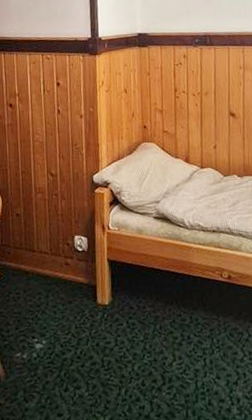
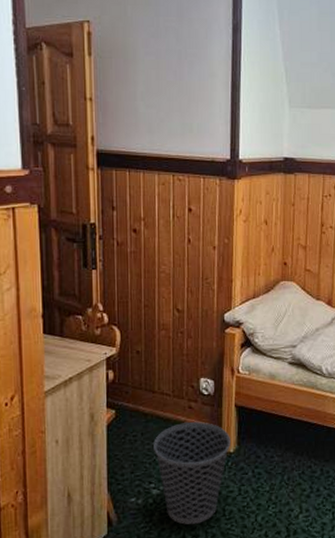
wastebasket: none [35,277,105,377] -> present [154,422,230,525]

